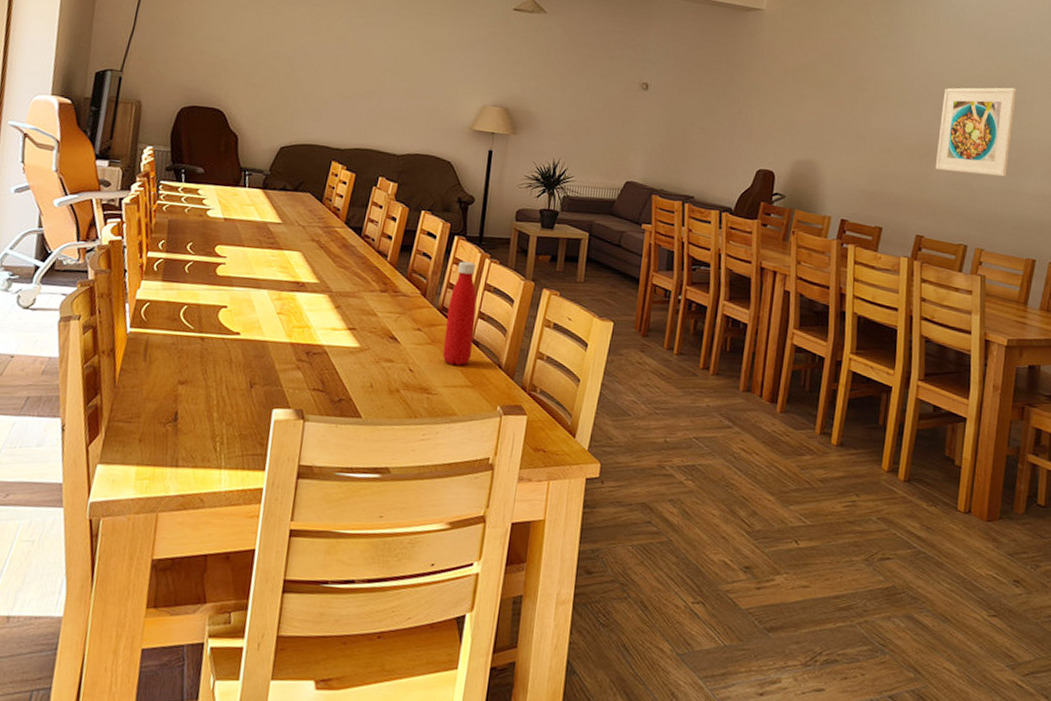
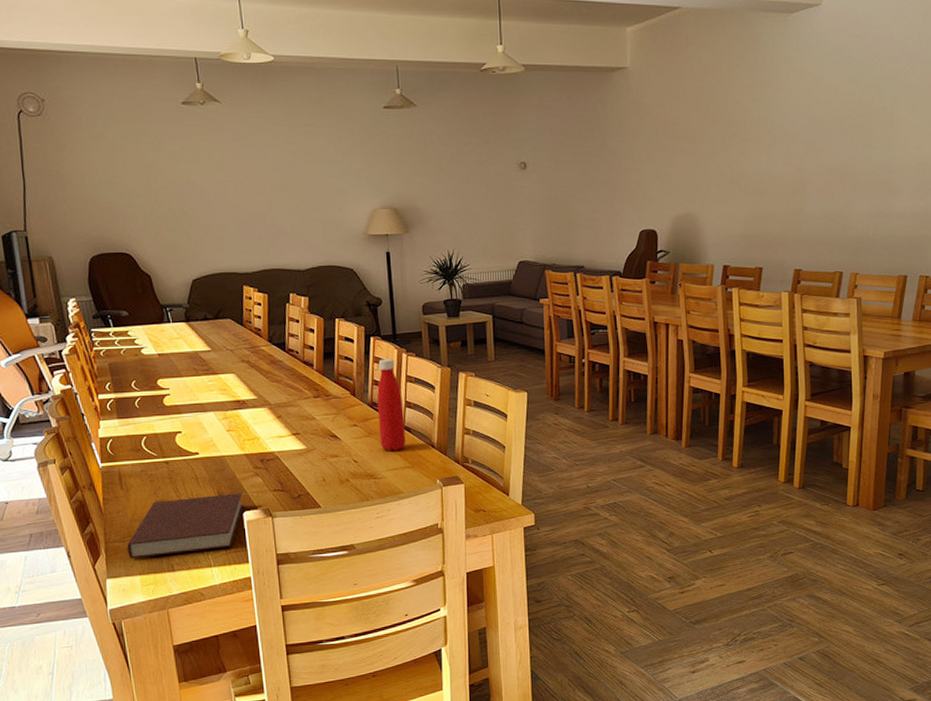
notebook: none [130,381,277,449] -> present [127,492,244,559]
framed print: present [935,87,1016,177] -> none [808,109,882,203]

